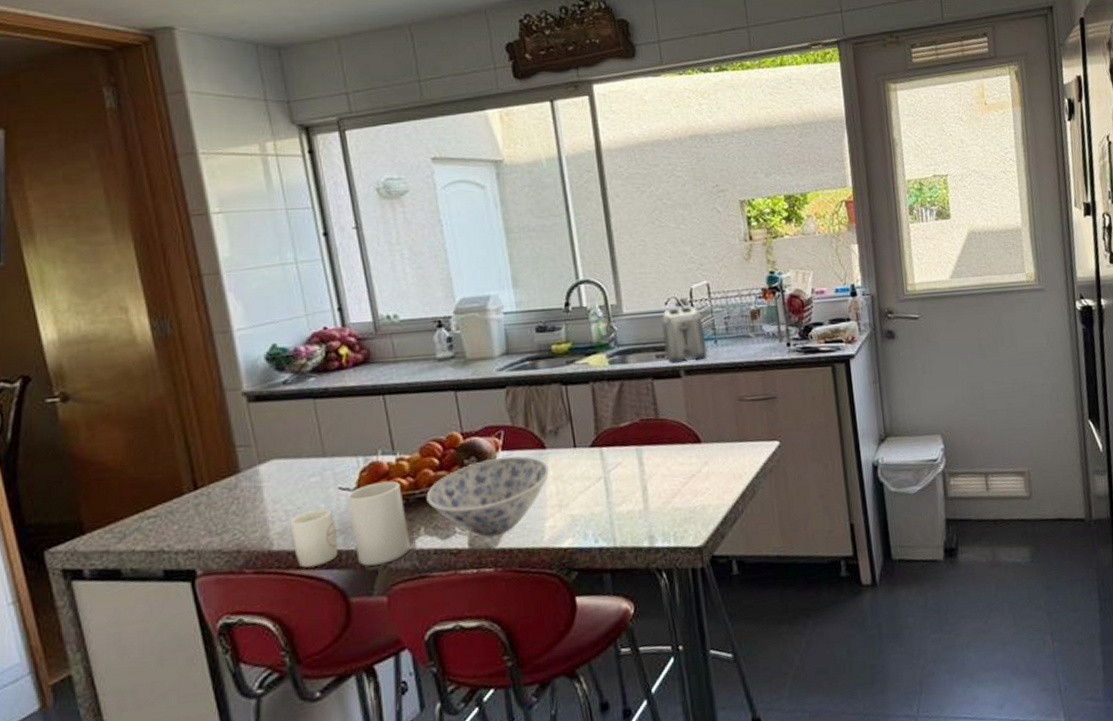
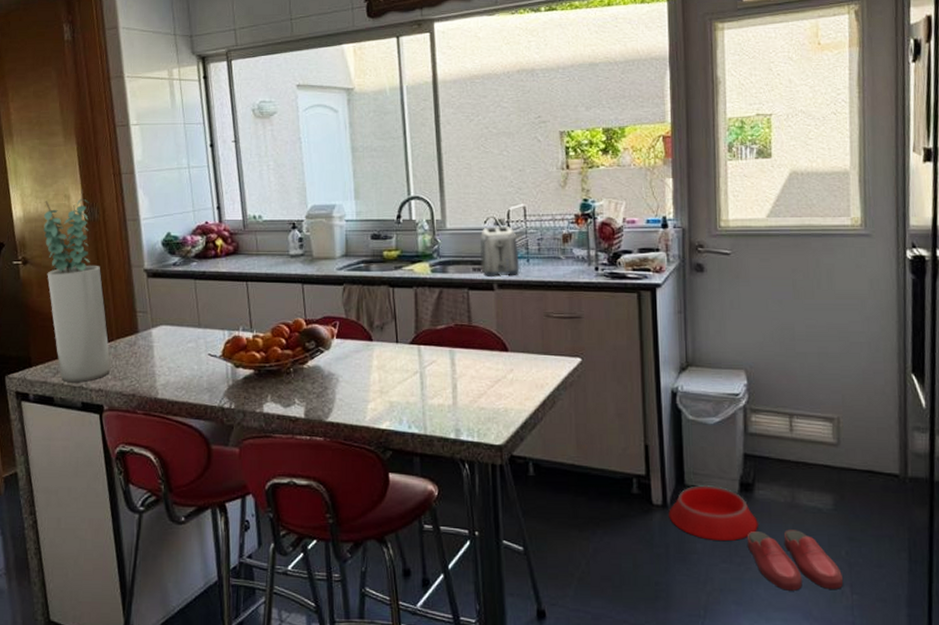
vase: none [90,298,204,548] -> present [43,189,111,383]
mug: present [290,508,339,568] -> none [171,369,205,415]
cup: present [346,480,411,566] -> none [214,353,260,421]
bowl: present [426,456,549,537] -> none [274,344,374,411]
pet bowl: none [878,555,964,613] -> present [668,484,758,541]
slippers: none [955,587,1045,650] -> present [747,529,844,591]

